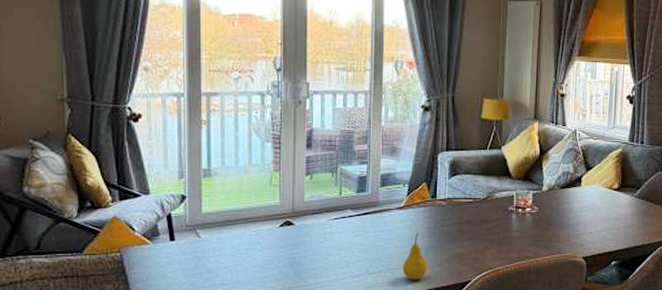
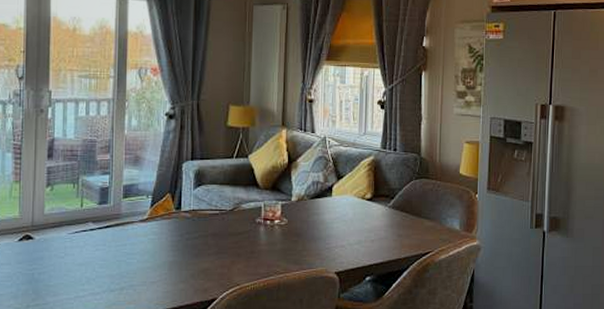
fruit: present [402,233,428,280] -> none [145,247,172,298]

